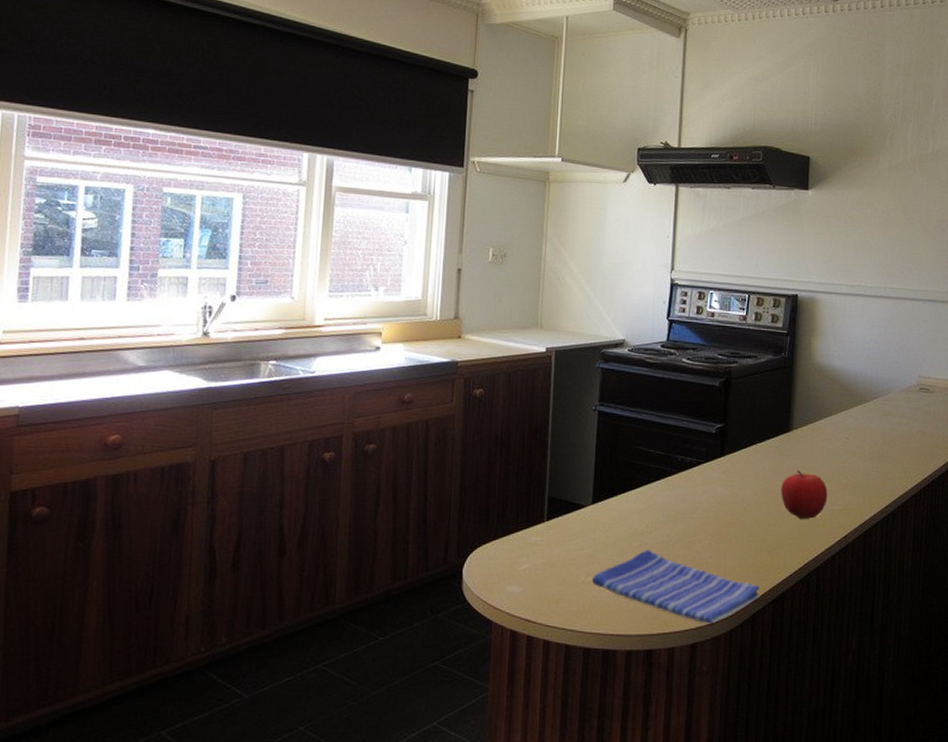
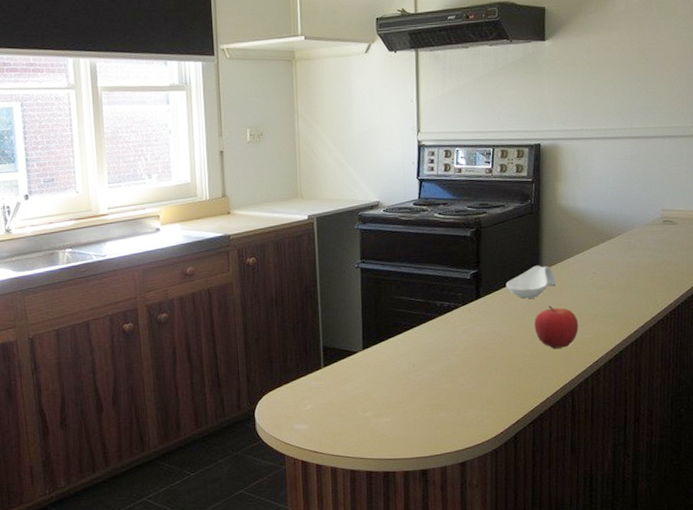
dish towel: present [591,549,760,624] -> none [368,385,520,445]
spoon rest: none [753,424,806,460] -> present [505,265,556,299]

